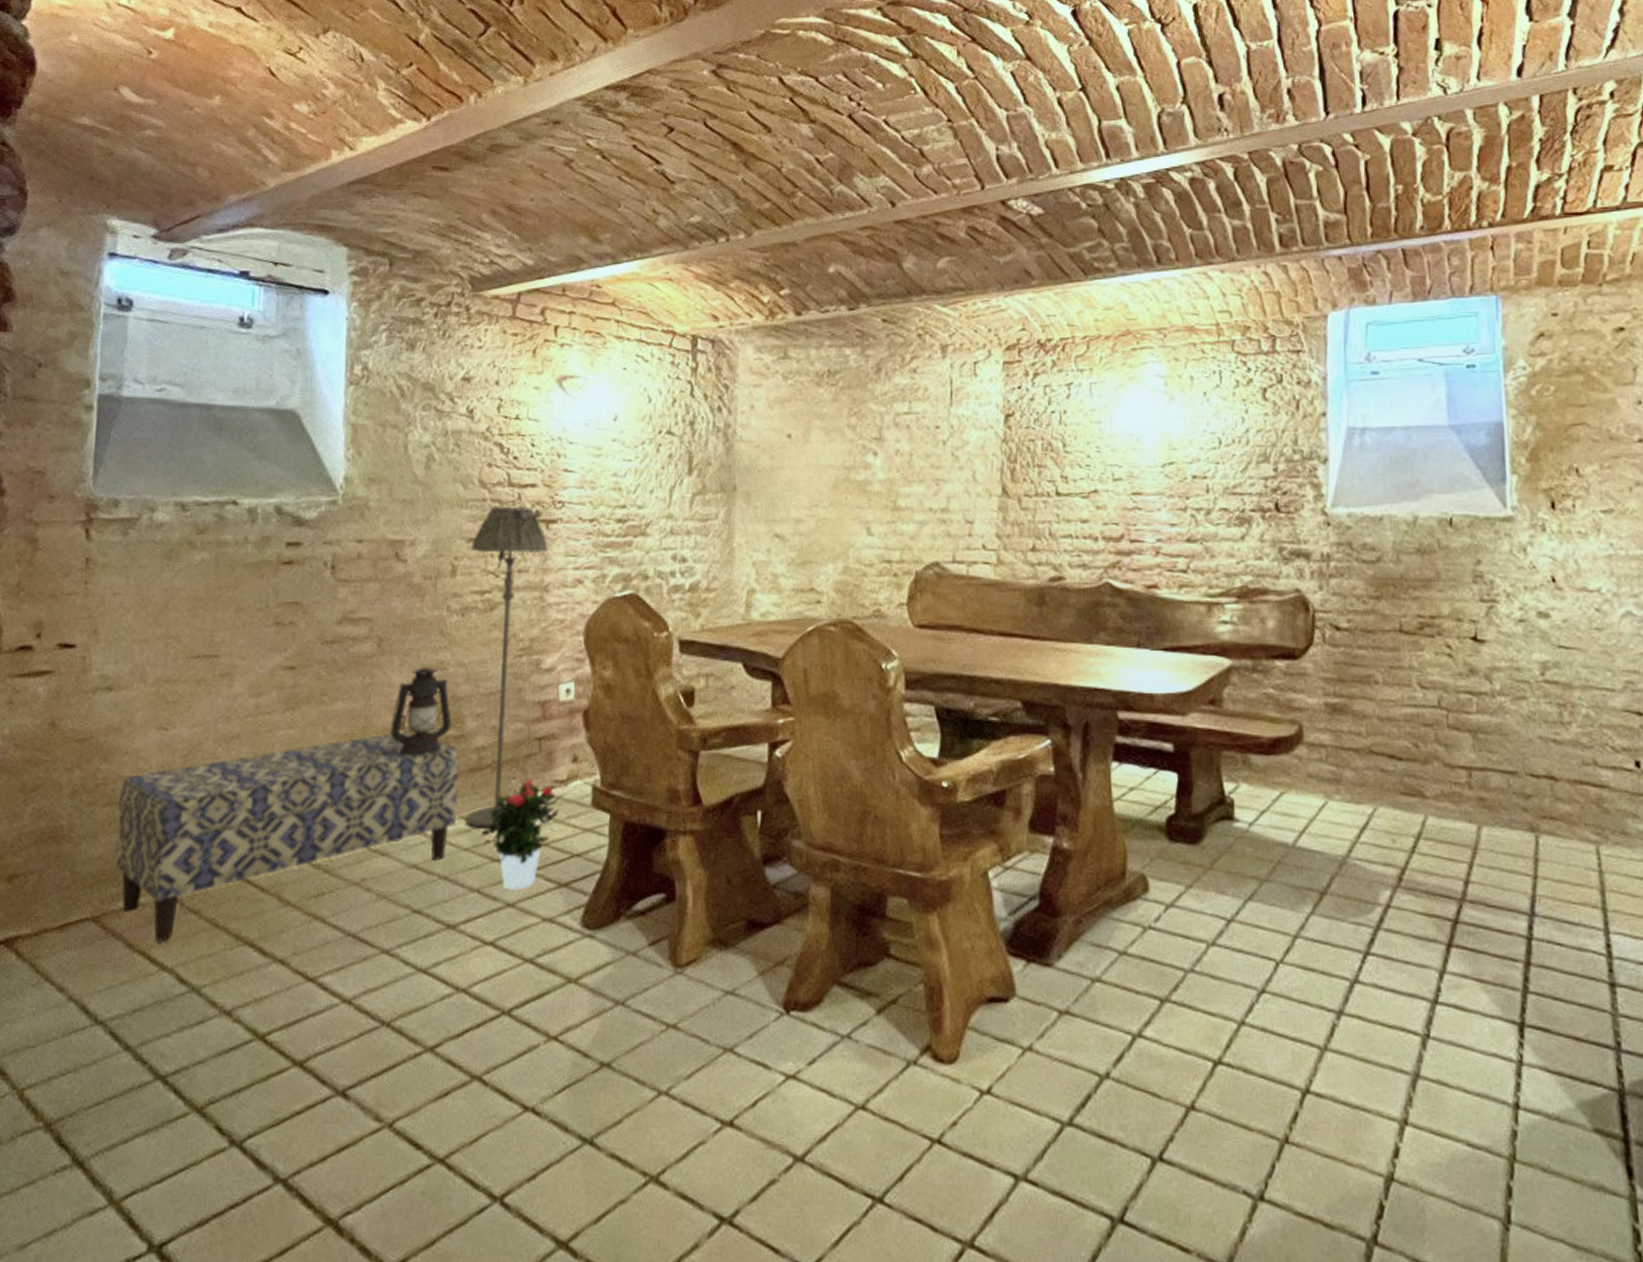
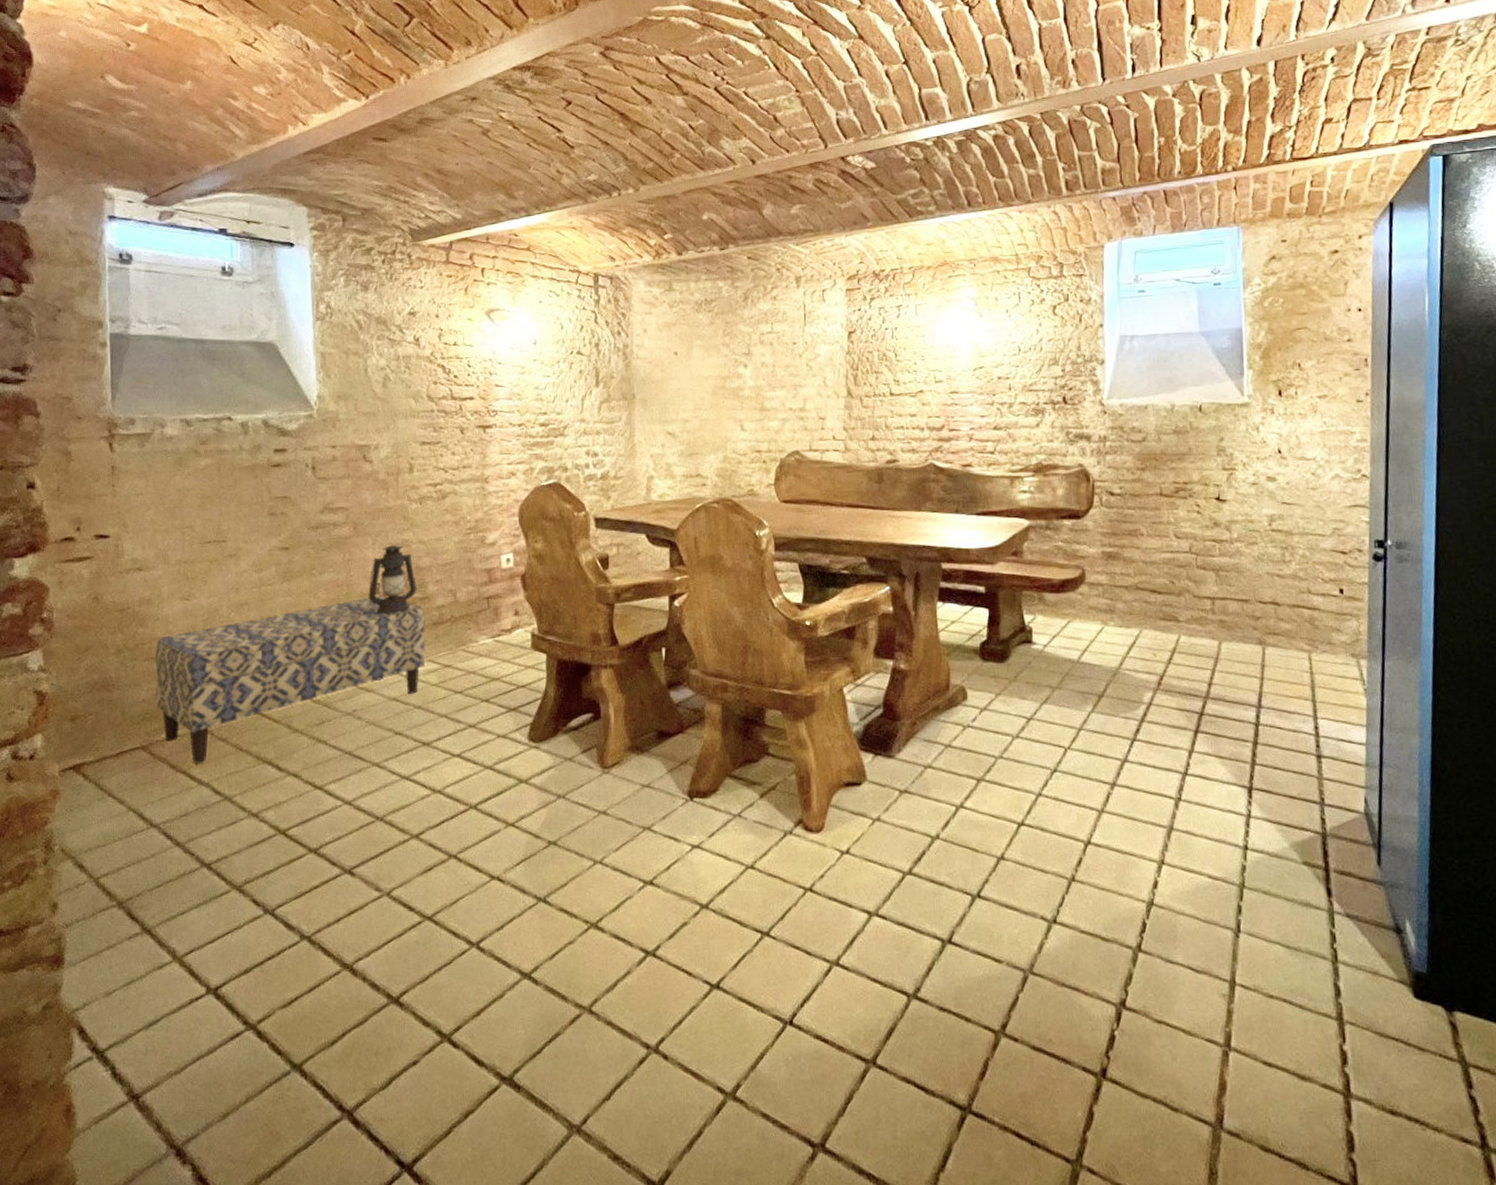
floor lamp: present [465,506,549,828] -> none [424,415,487,668]
potted flower: present [480,779,566,890] -> none [445,629,511,715]

